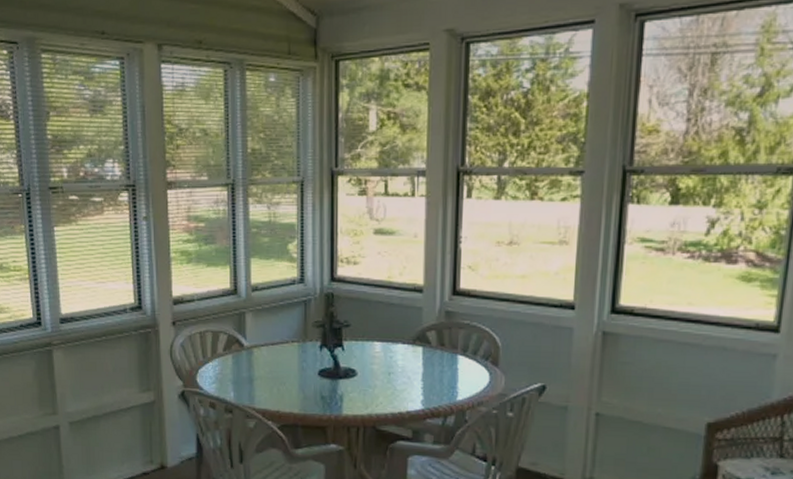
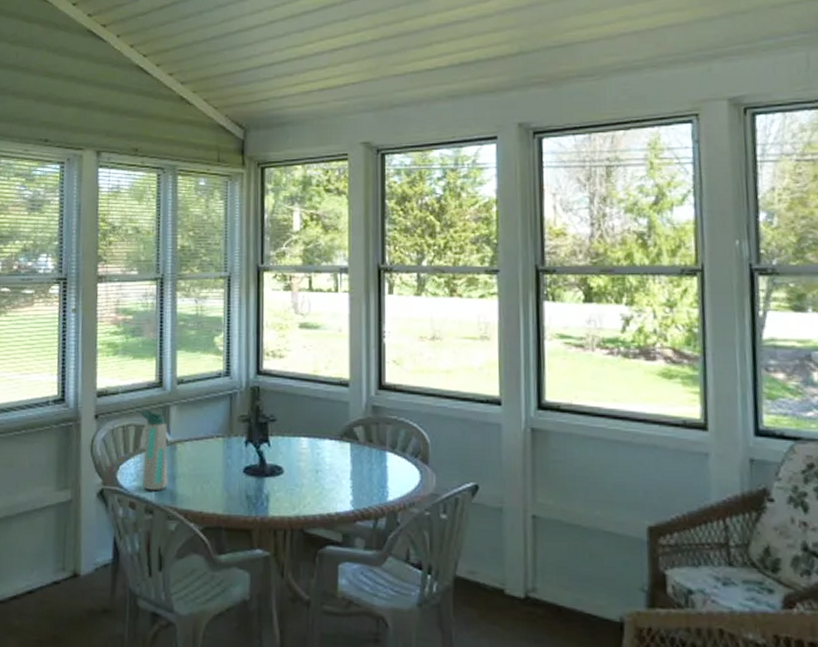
water bottle: none [216,316,246,393] -> present [140,410,168,492]

